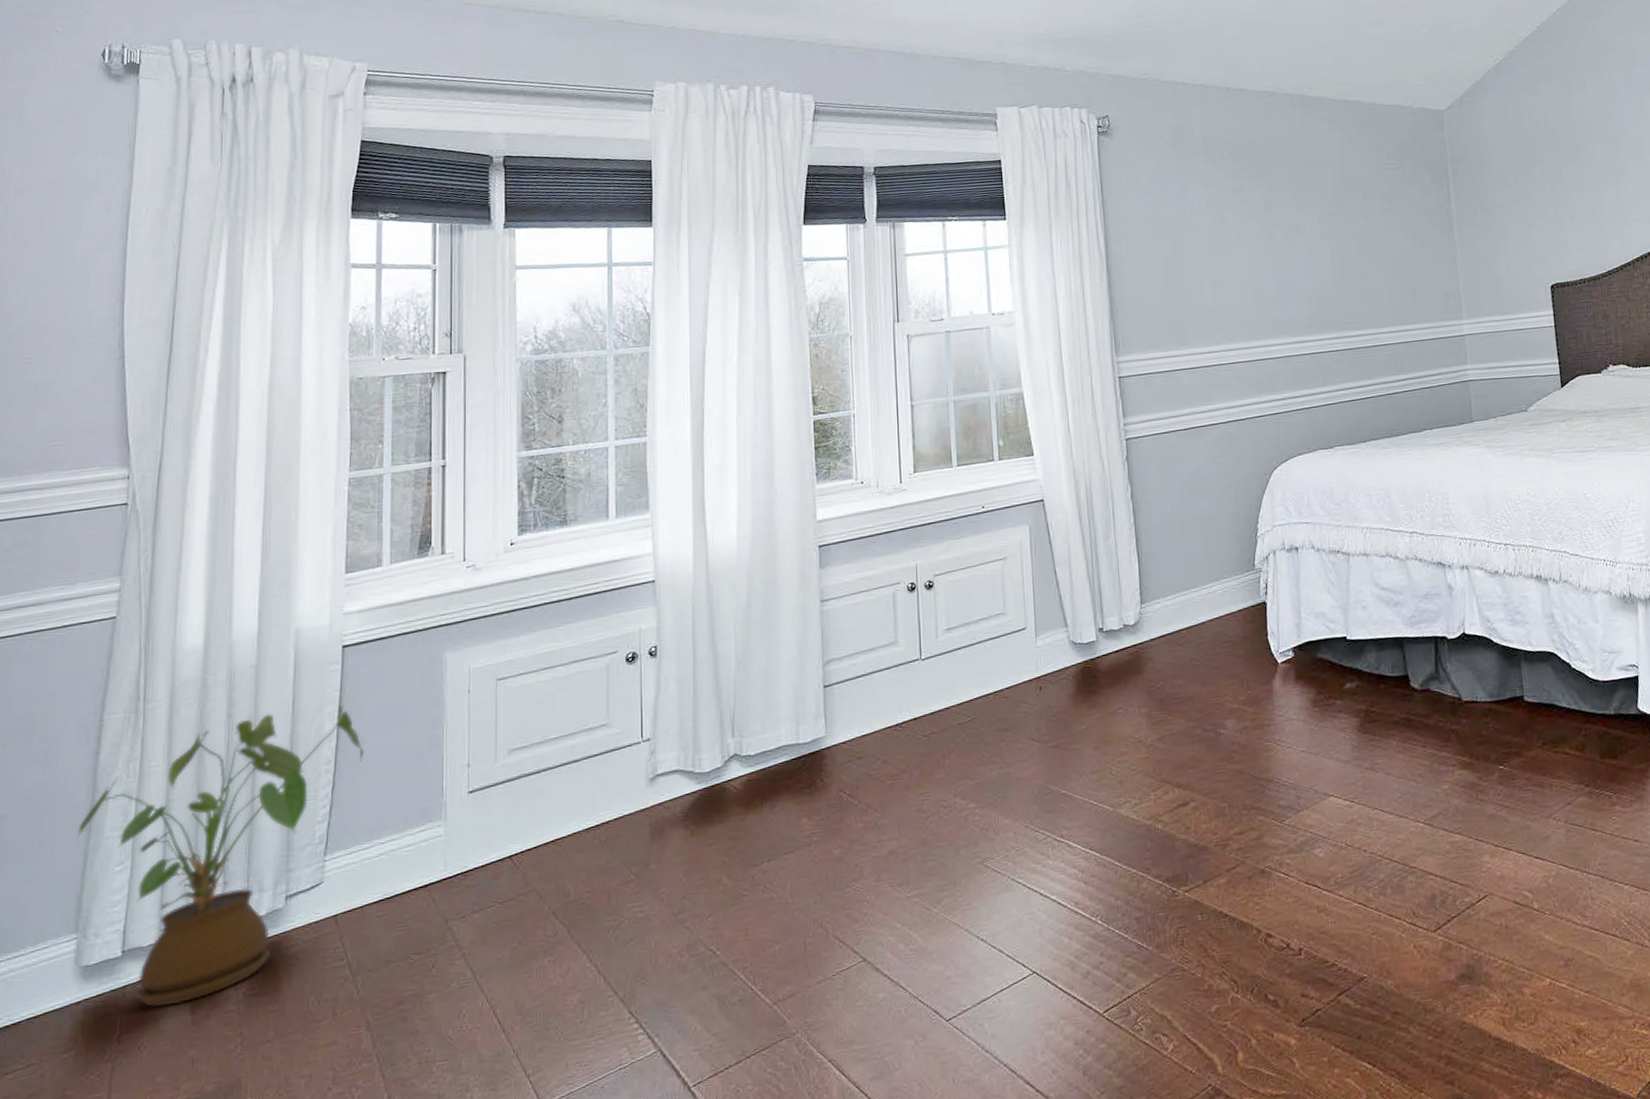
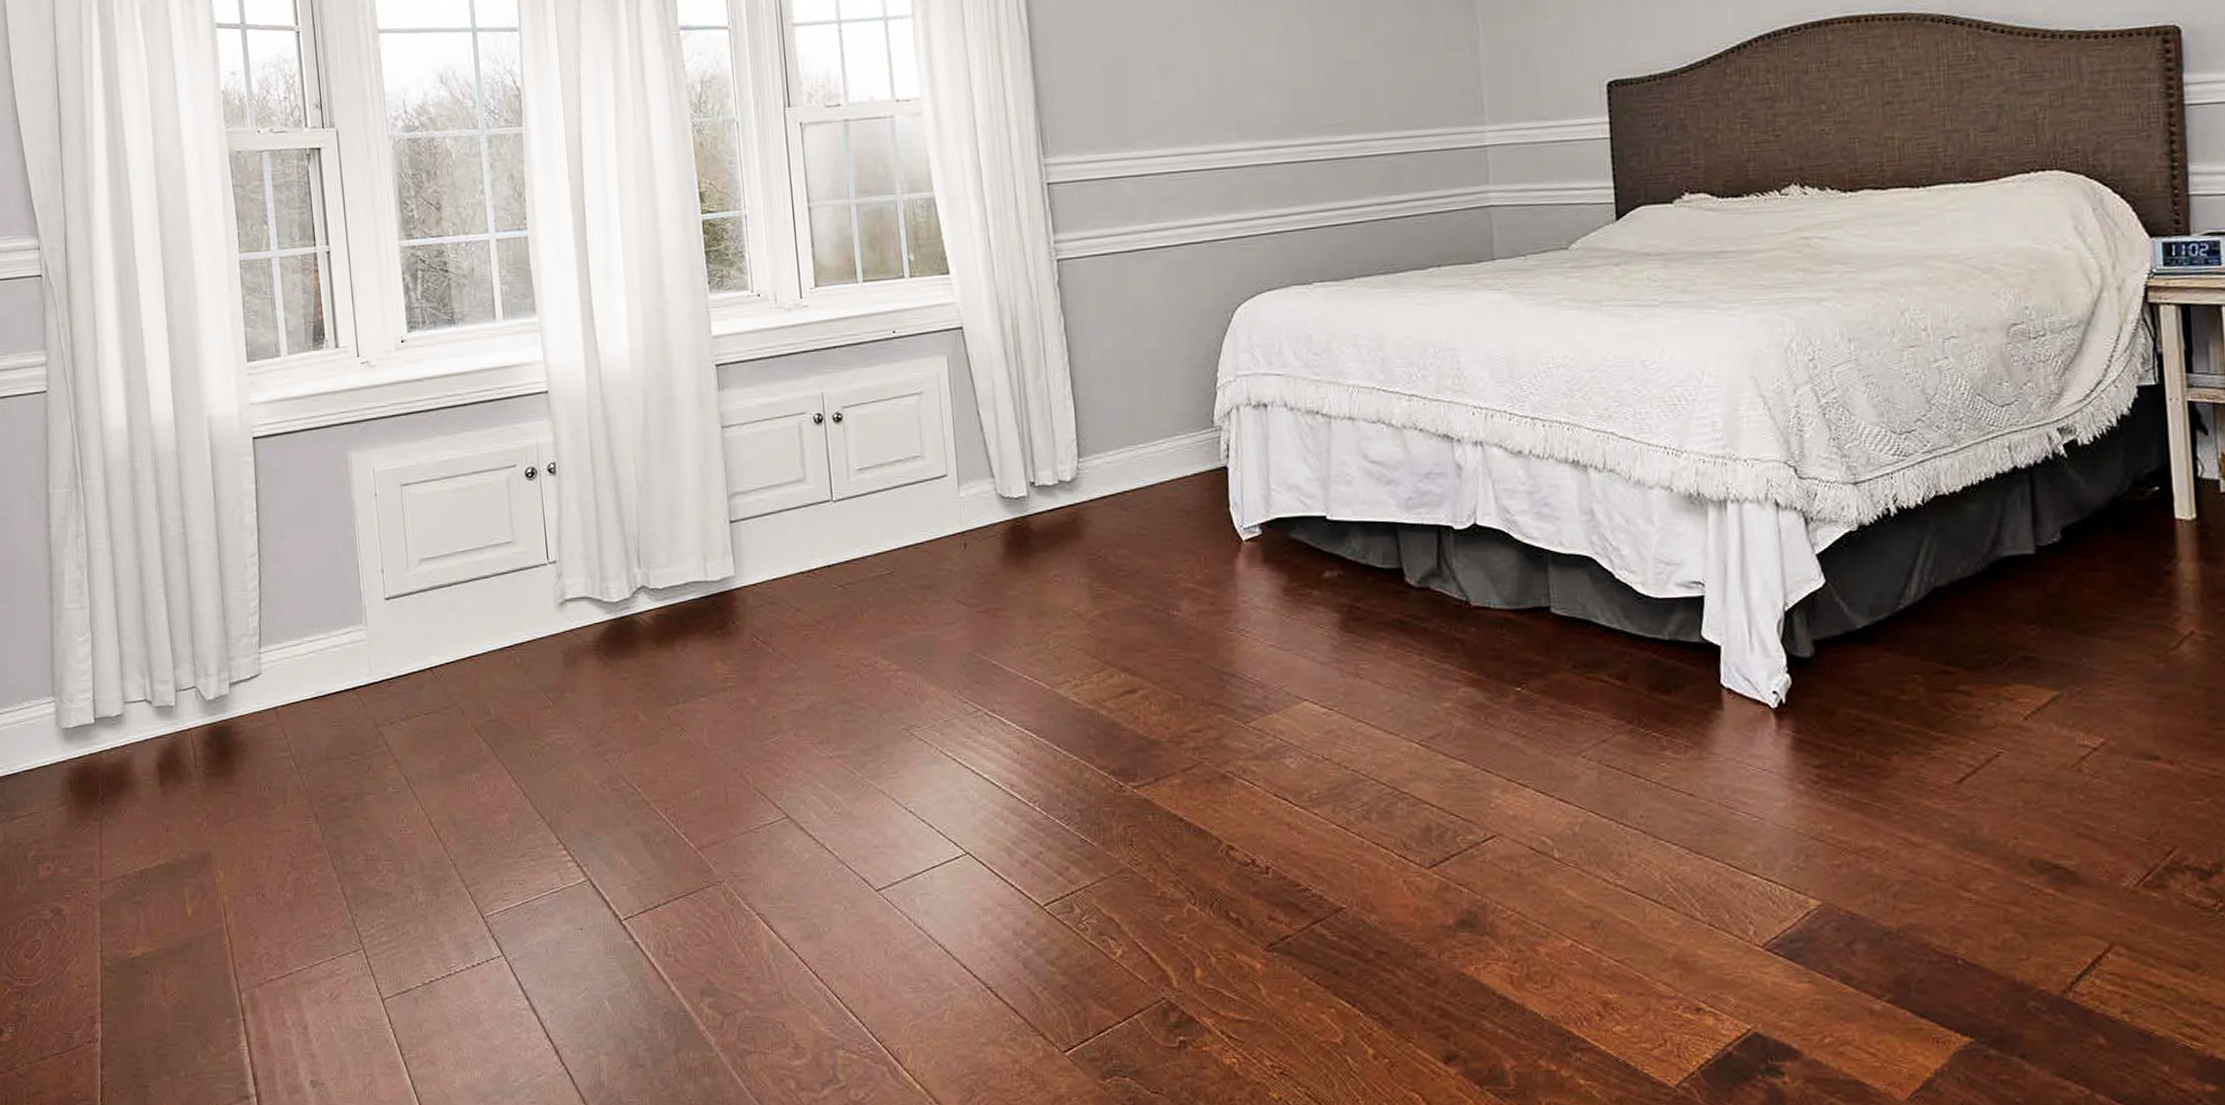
house plant: present [76,705,365,1008] -> none [41,498,285,775]

